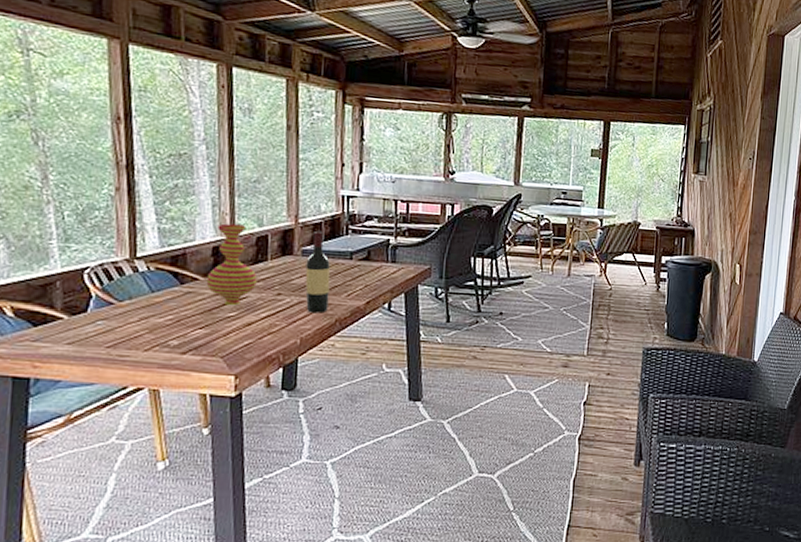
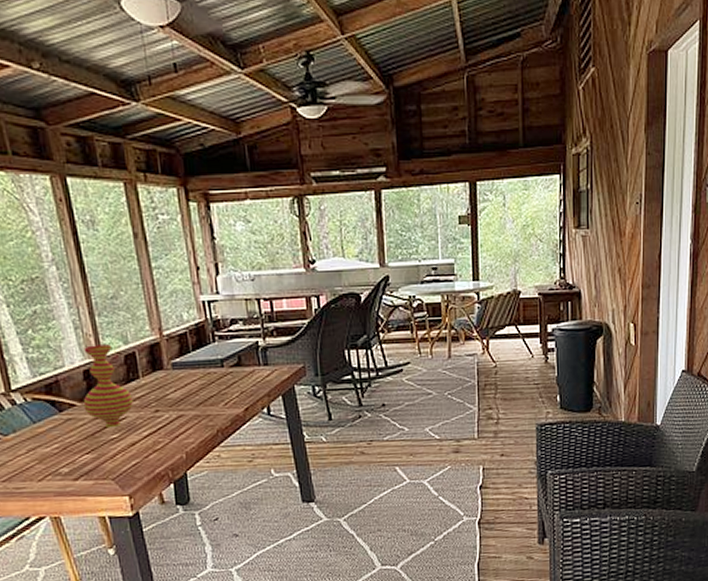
wine bottle: present [305,230,331,314] -> none [178,341,208,426]

